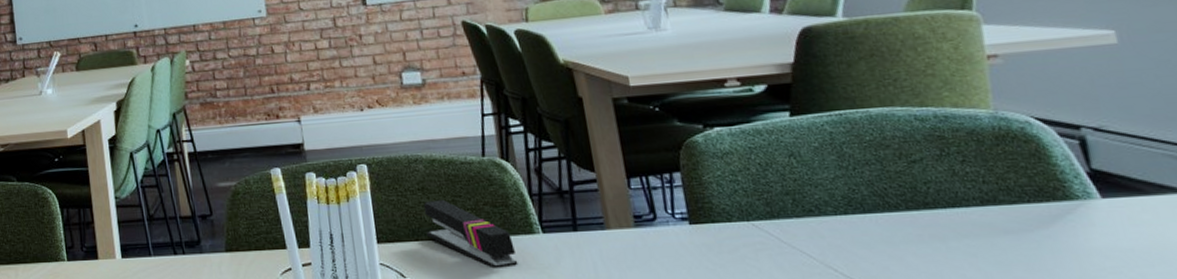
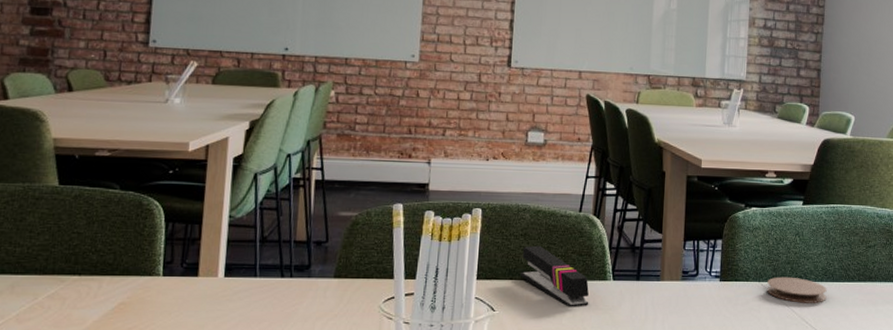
coaster: none [760,211,860,245] -> present [767,276,827,303]

